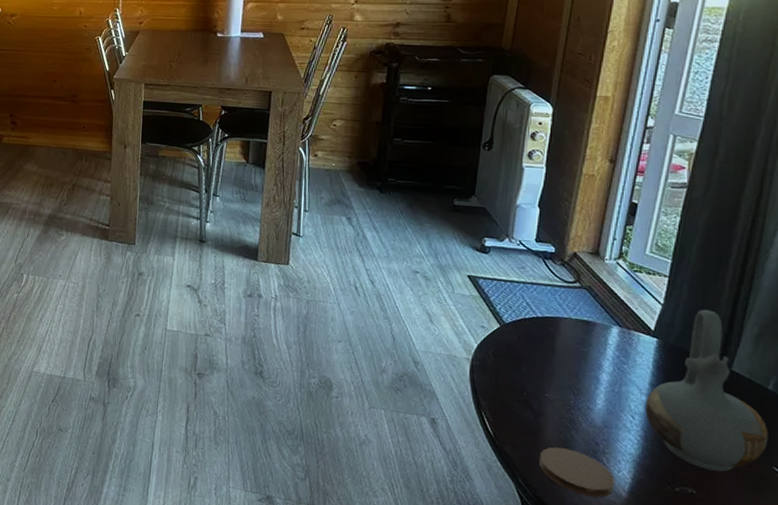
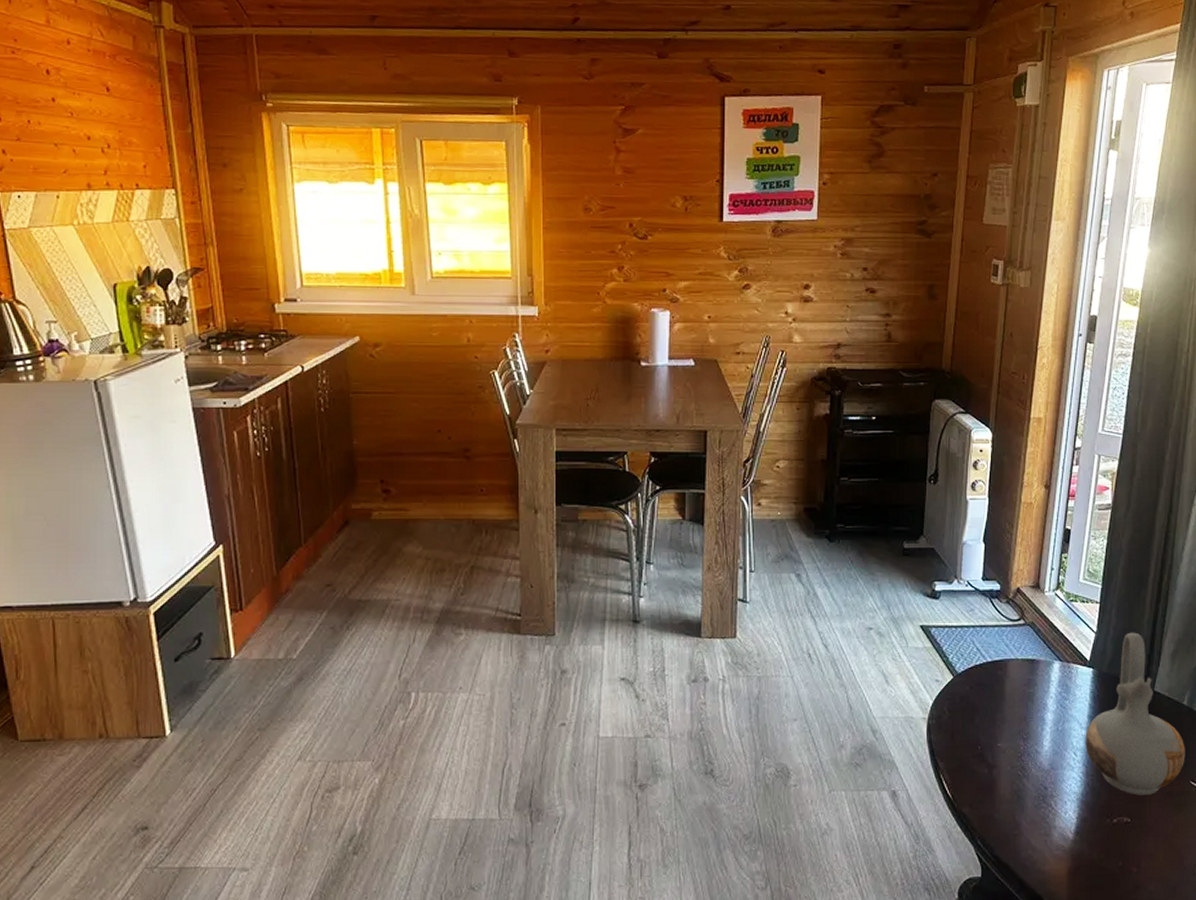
coaster: present [539,447,615,498] -> none [995,798,1063,845]

